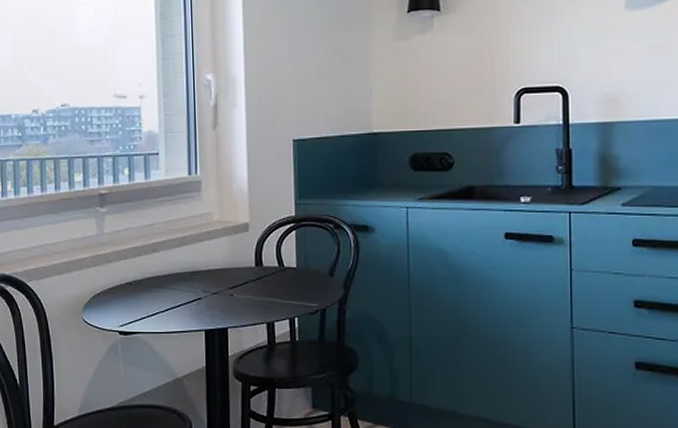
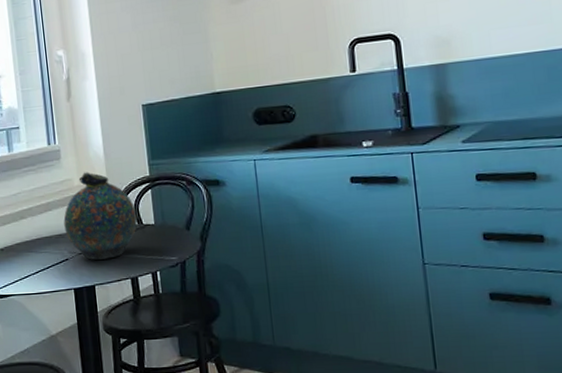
snuff bottle: none [199,207,279,301] -> present [63,172,138,260]

